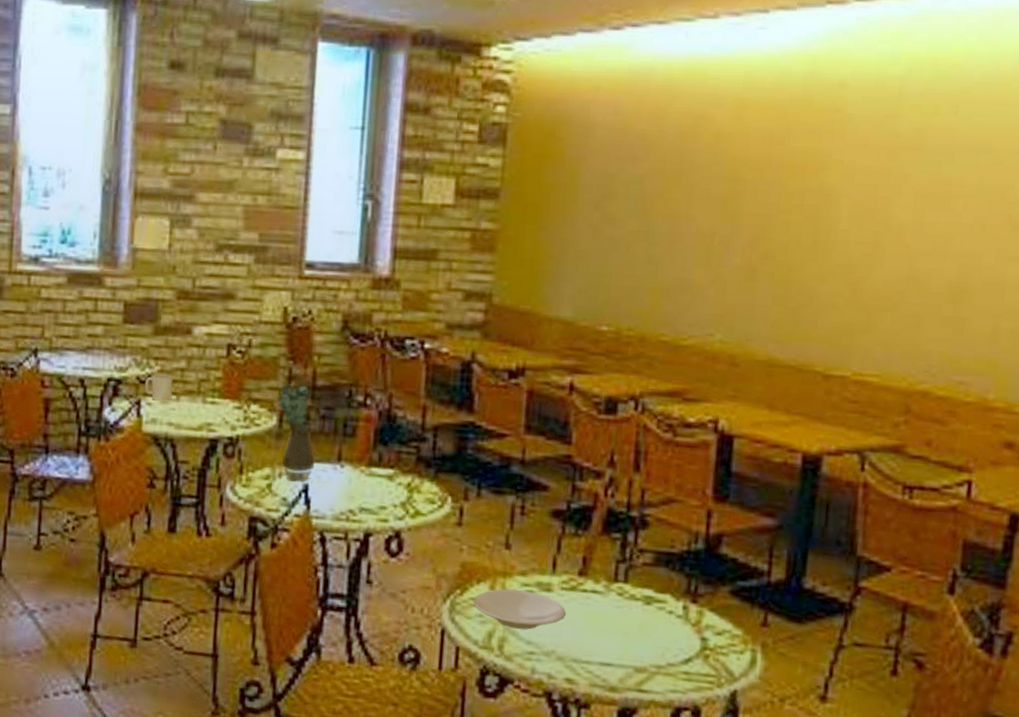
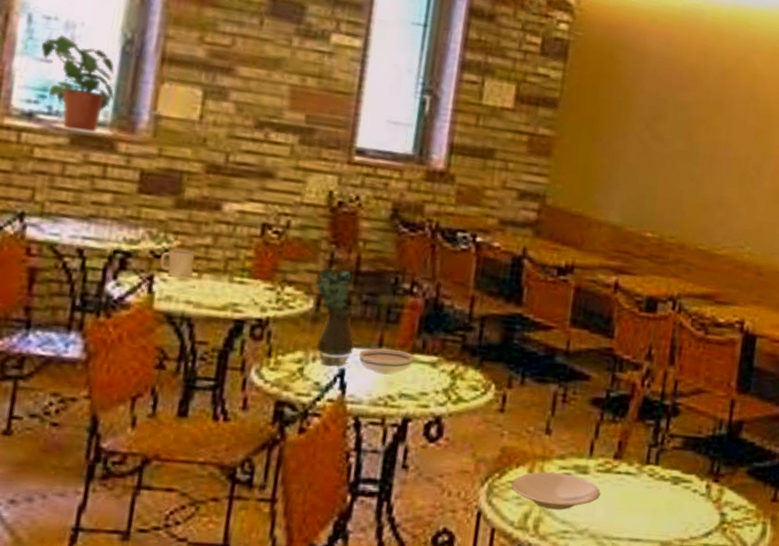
potted plant: none [40,182,99,270] -> present [41,34,114,133]
bowl: none [320,463,371,491] -> present [359,348,414,376]

